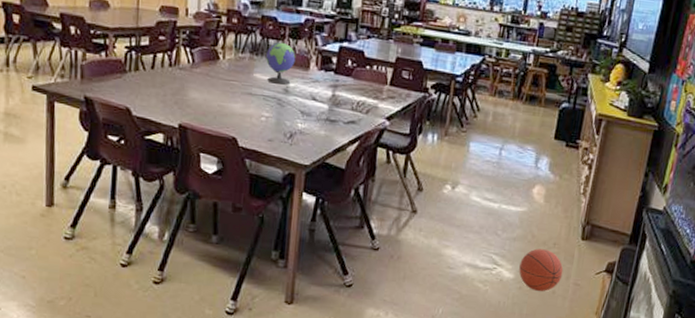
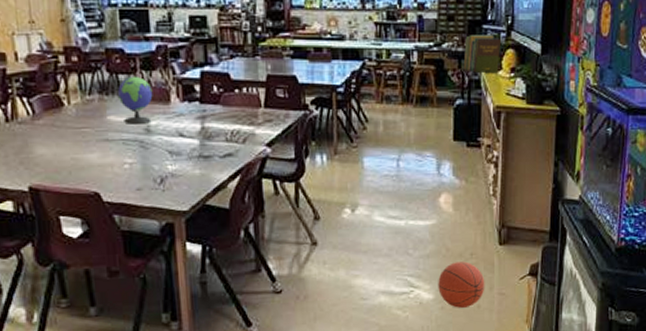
books: none [573,46,613,85] -> present [463,35,502,74]

